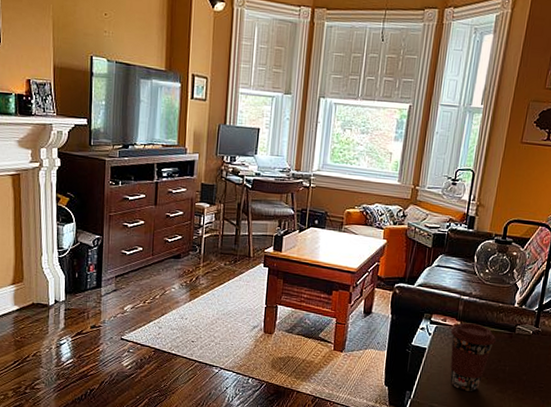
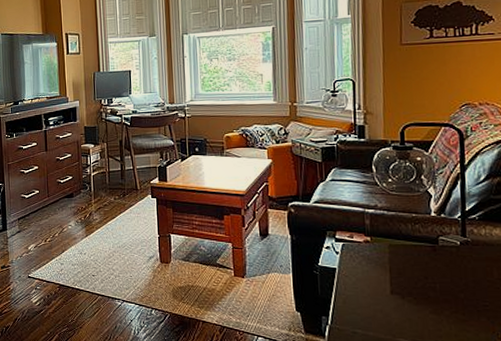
coffee cup: present [450,322,497,392] -> none [361,238,418,314]

